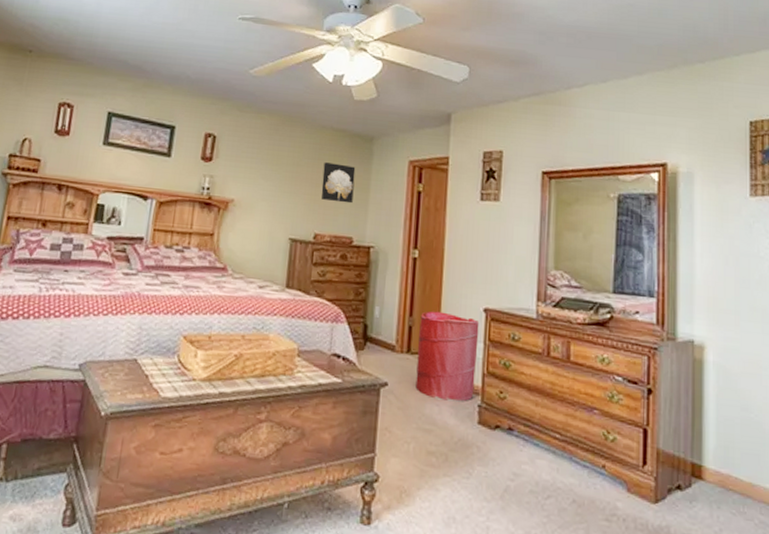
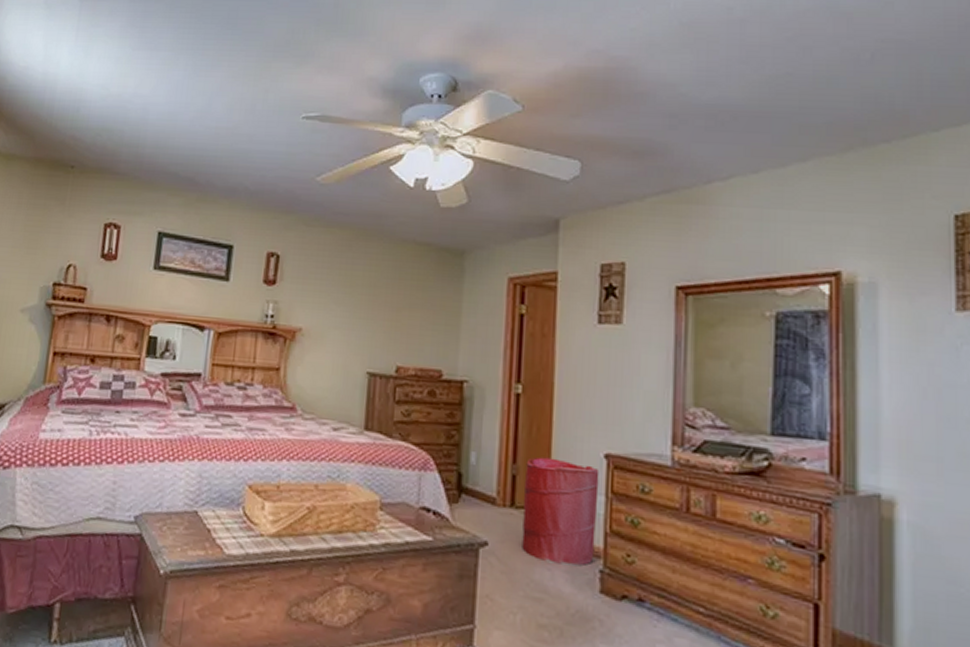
wall art: present [321,162,356,204] -> none [403,282,444,330]

